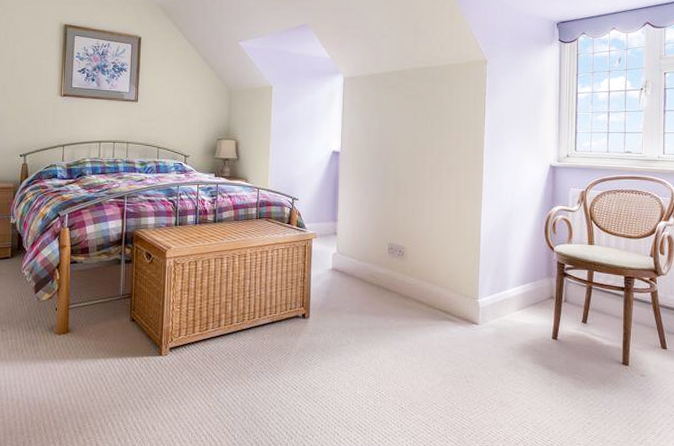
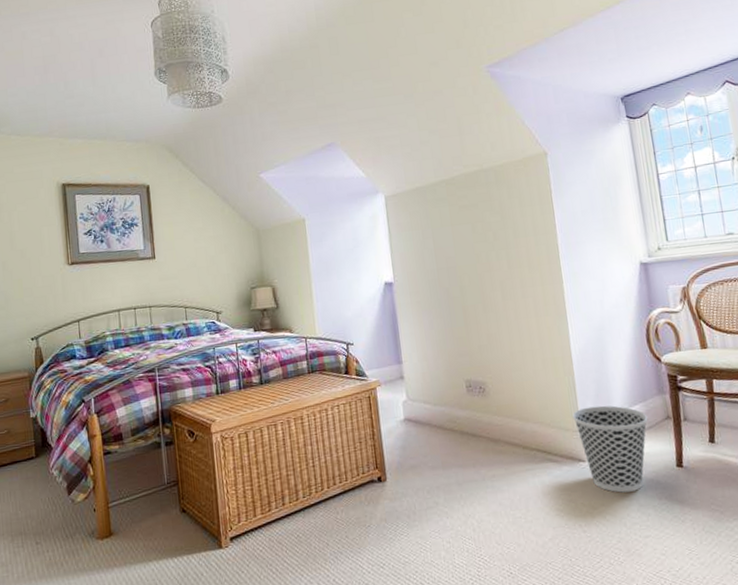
wastebasket: none [473,280,535,354] -> present [572,405,648,493]

